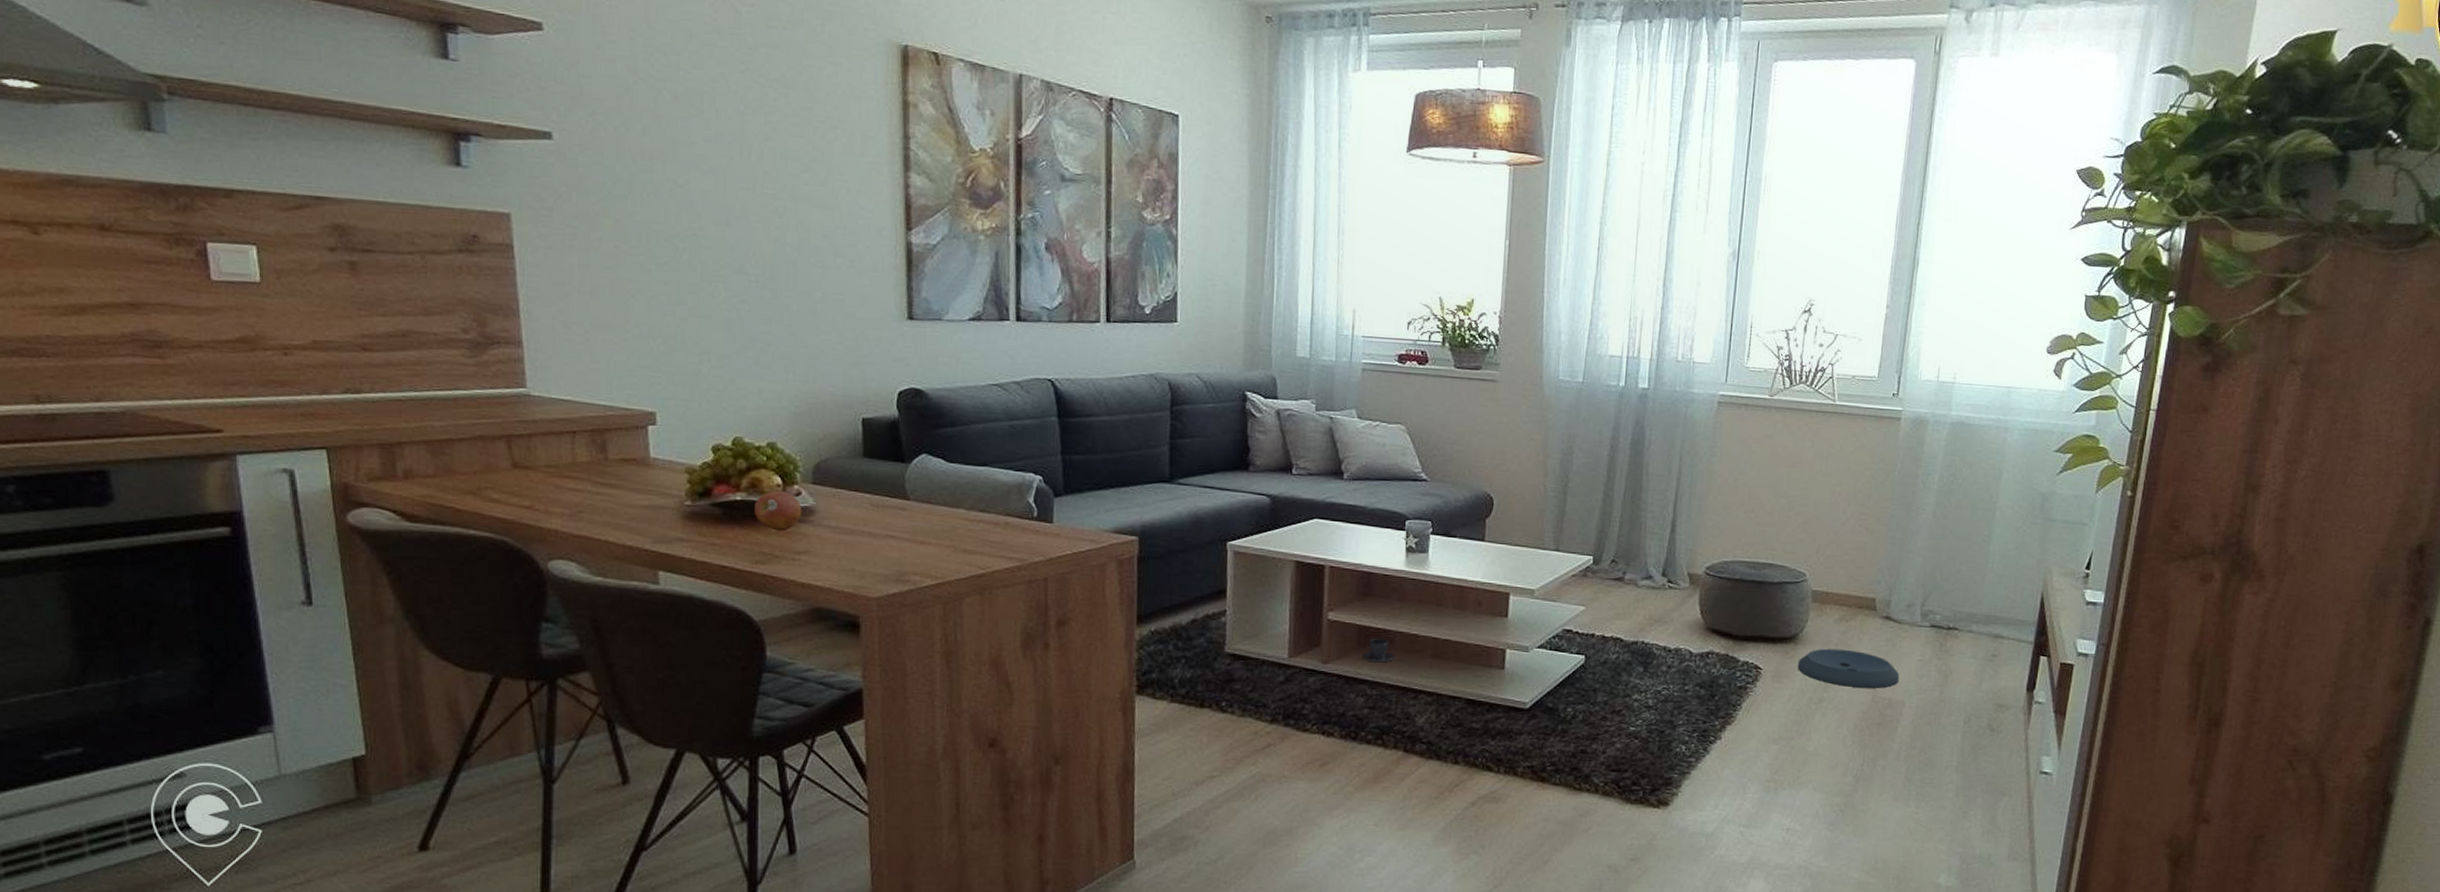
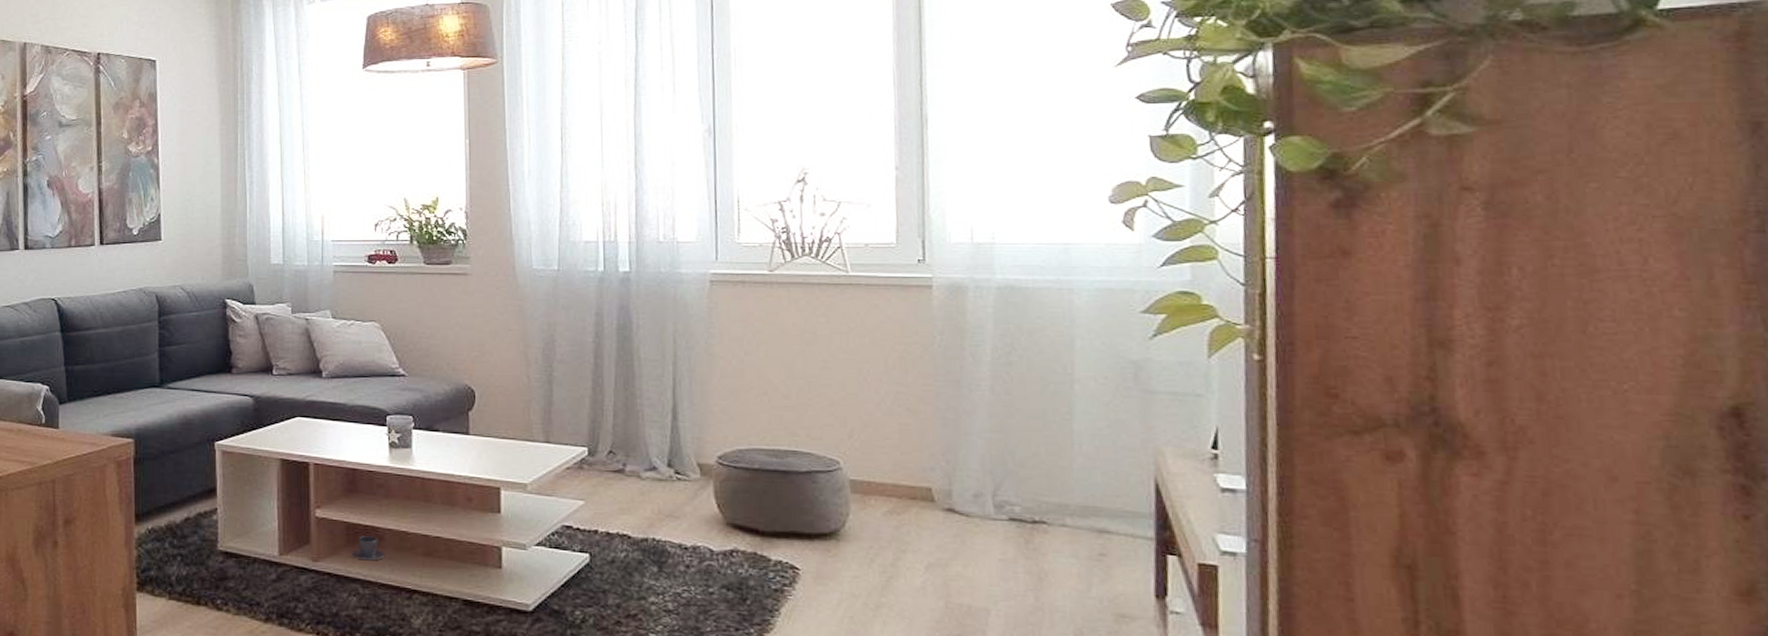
robot vacuum: present [1798,648,1900,688] -> none [844,546,978,593]

